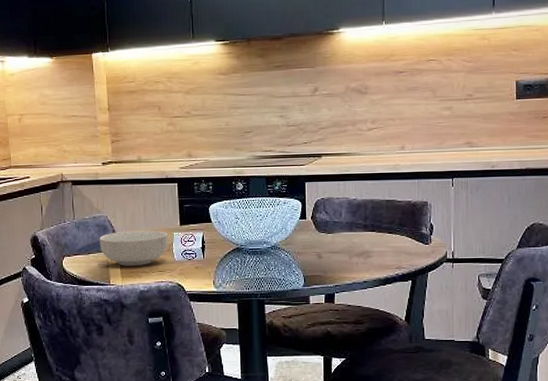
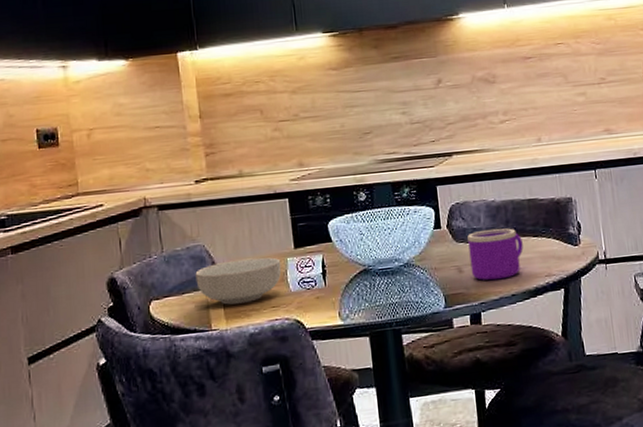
mug: none [329,223,378,268] -> present [467,228,523,281]

